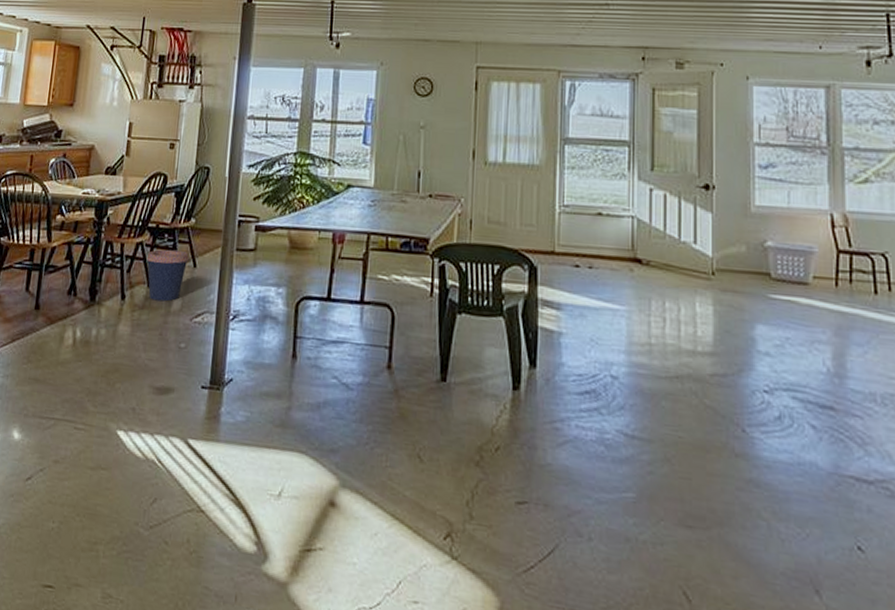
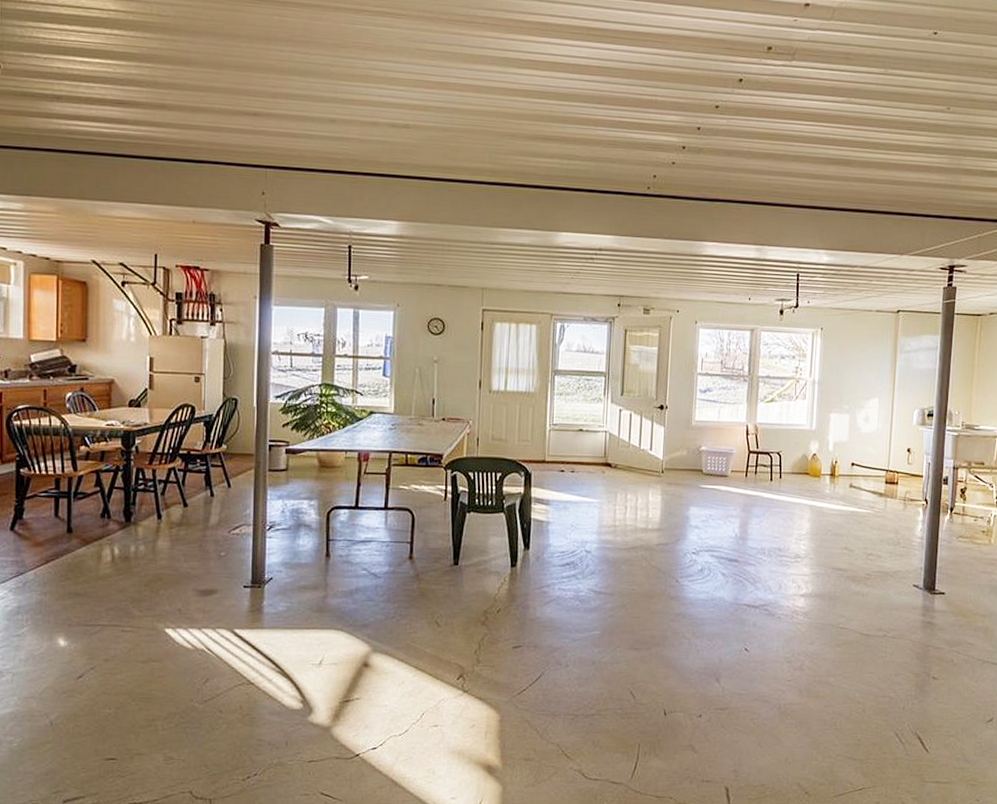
coffee cup: present [146,249,189,302] -> none [180,473,223,518]

